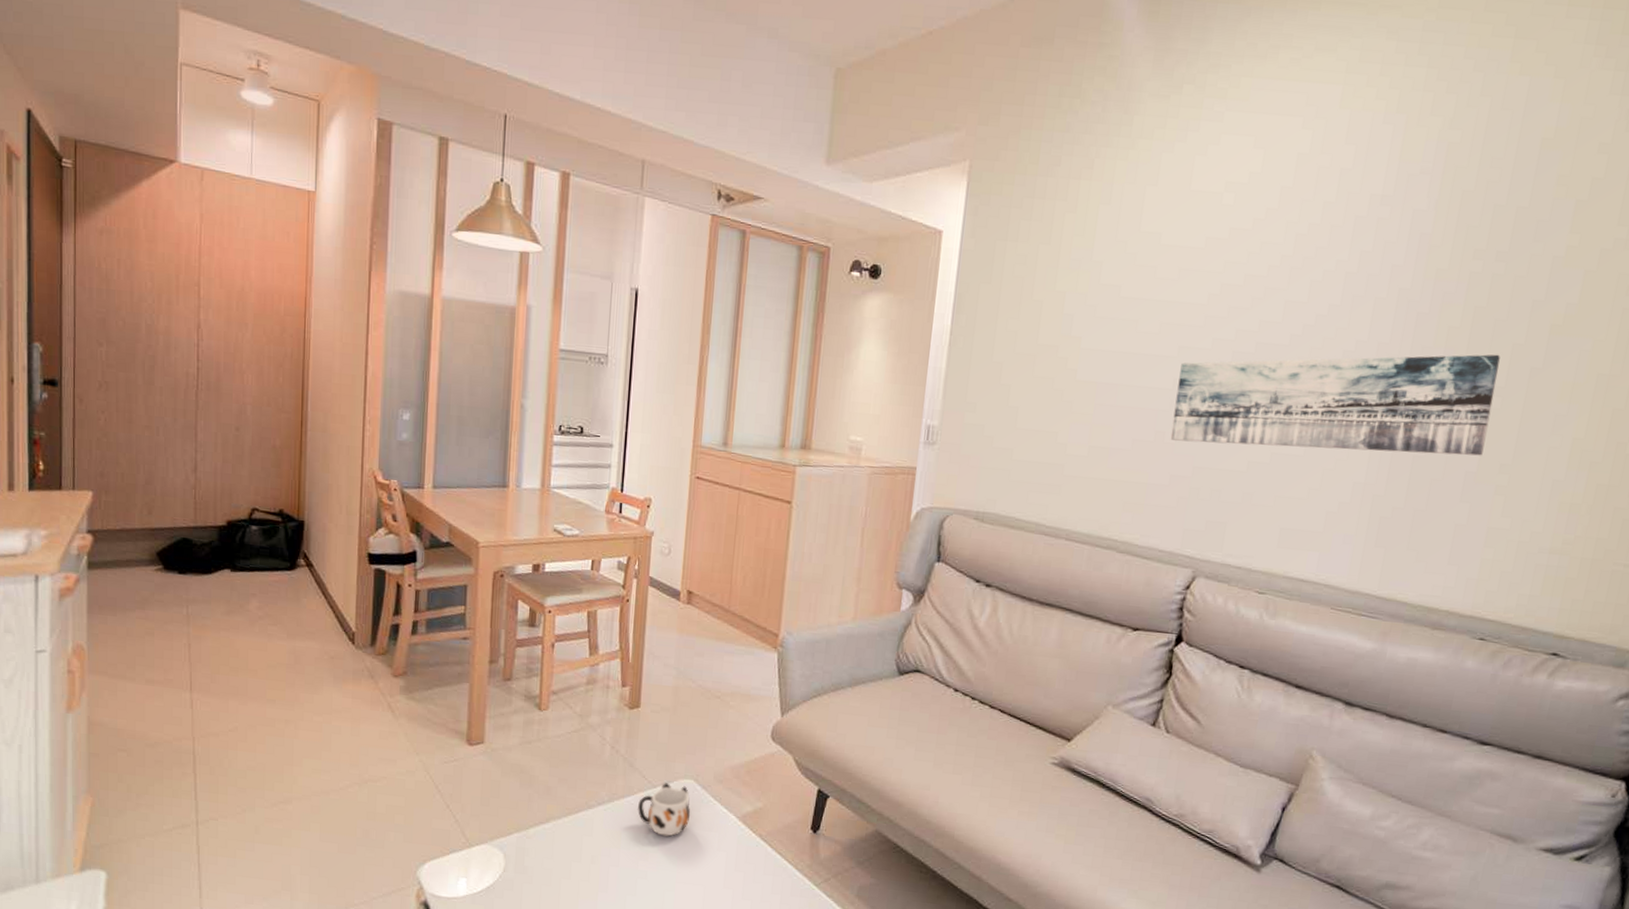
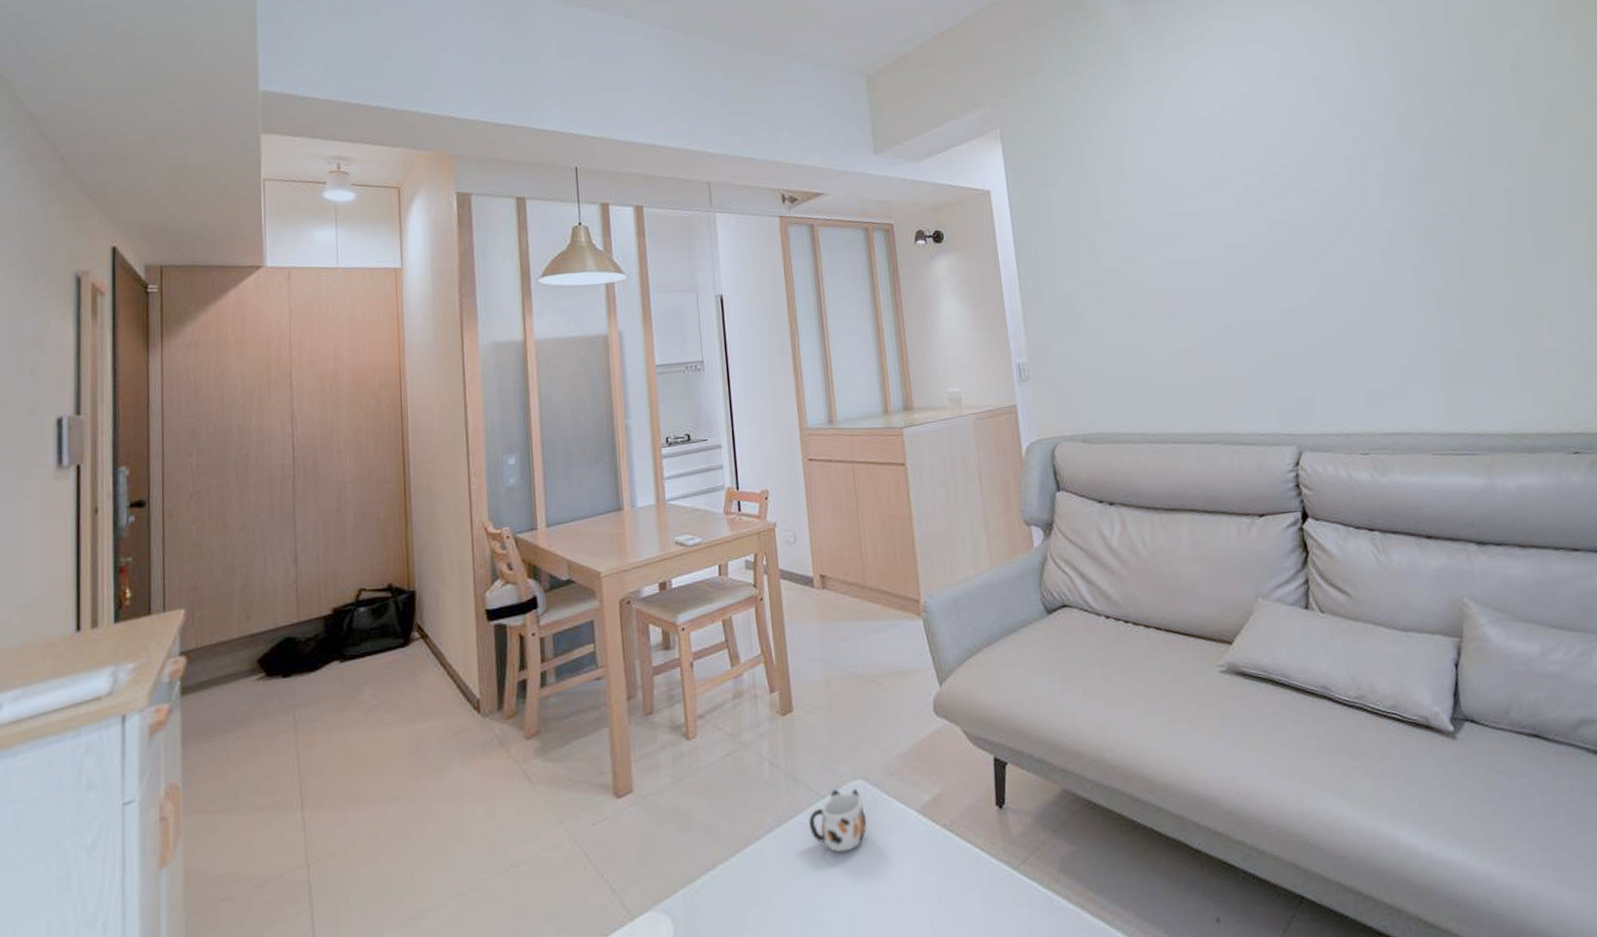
wall art: present [1170,354,1500,456] -> none [1230,199,1515,331]

